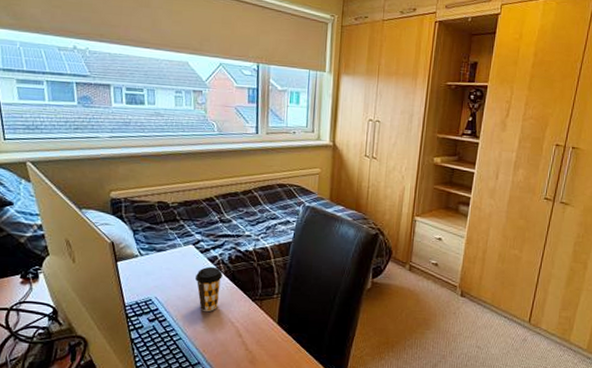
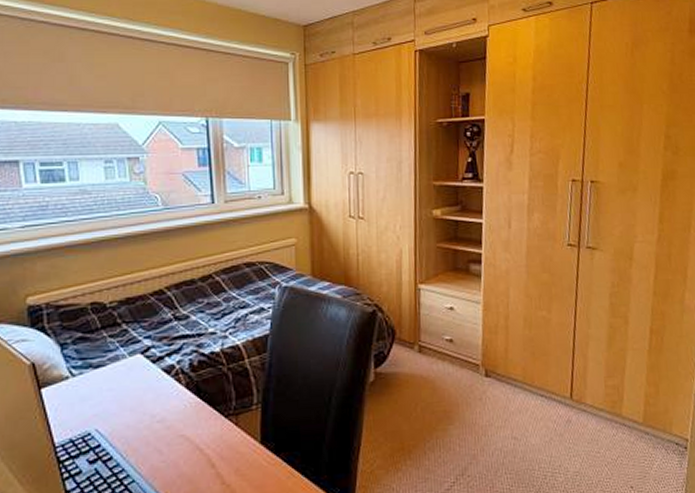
coffee cup: present [194,266,223,311] -> none [146,379,183,440]

